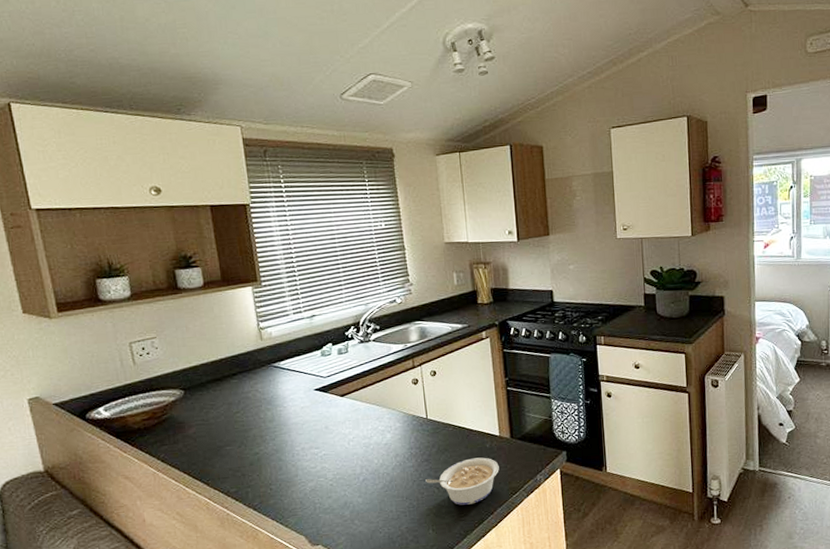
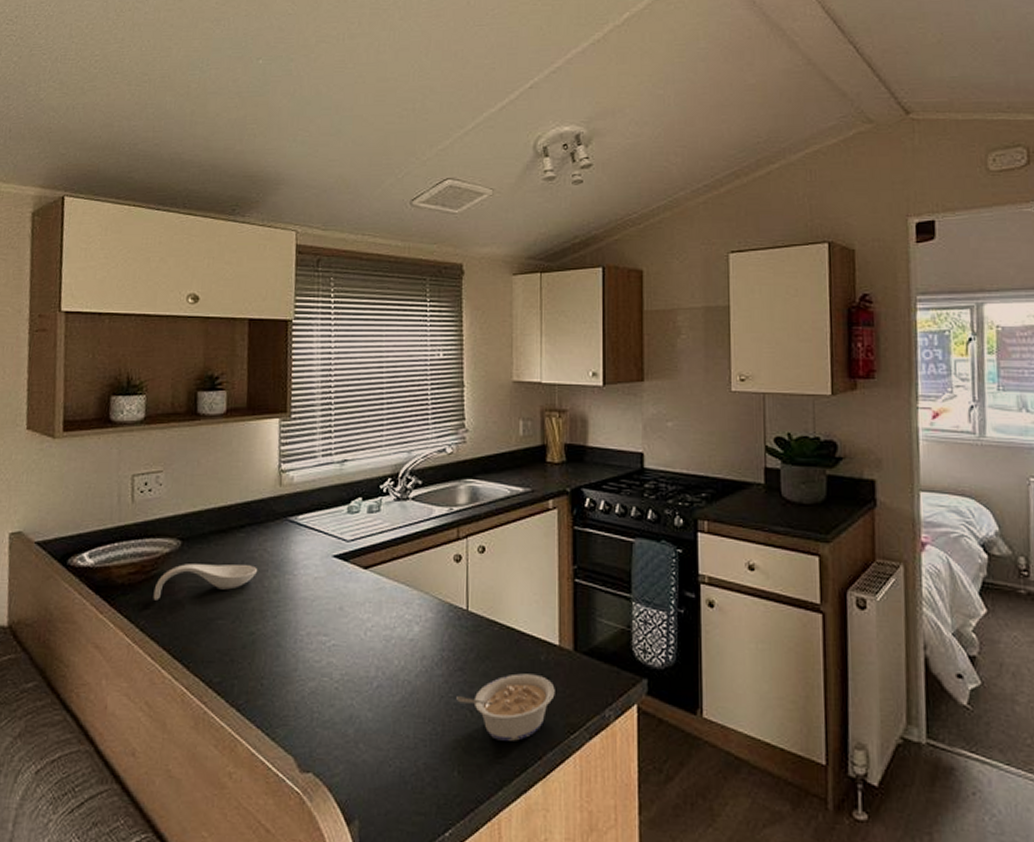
spoon rest: none [167,403,253,438] -> present [153,564,257,600]

